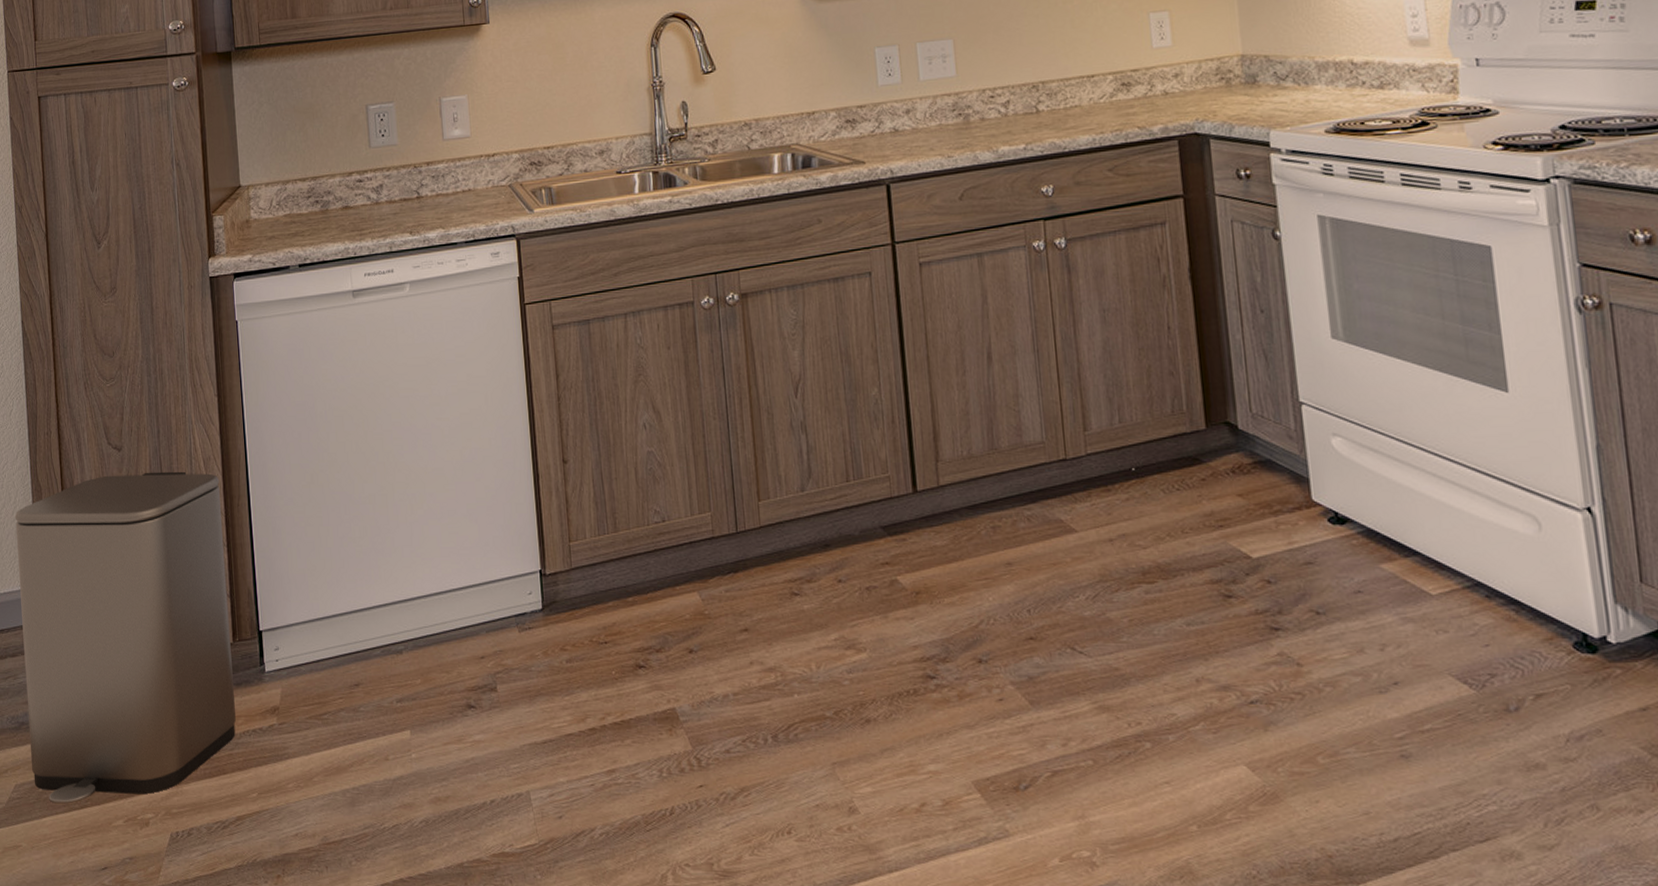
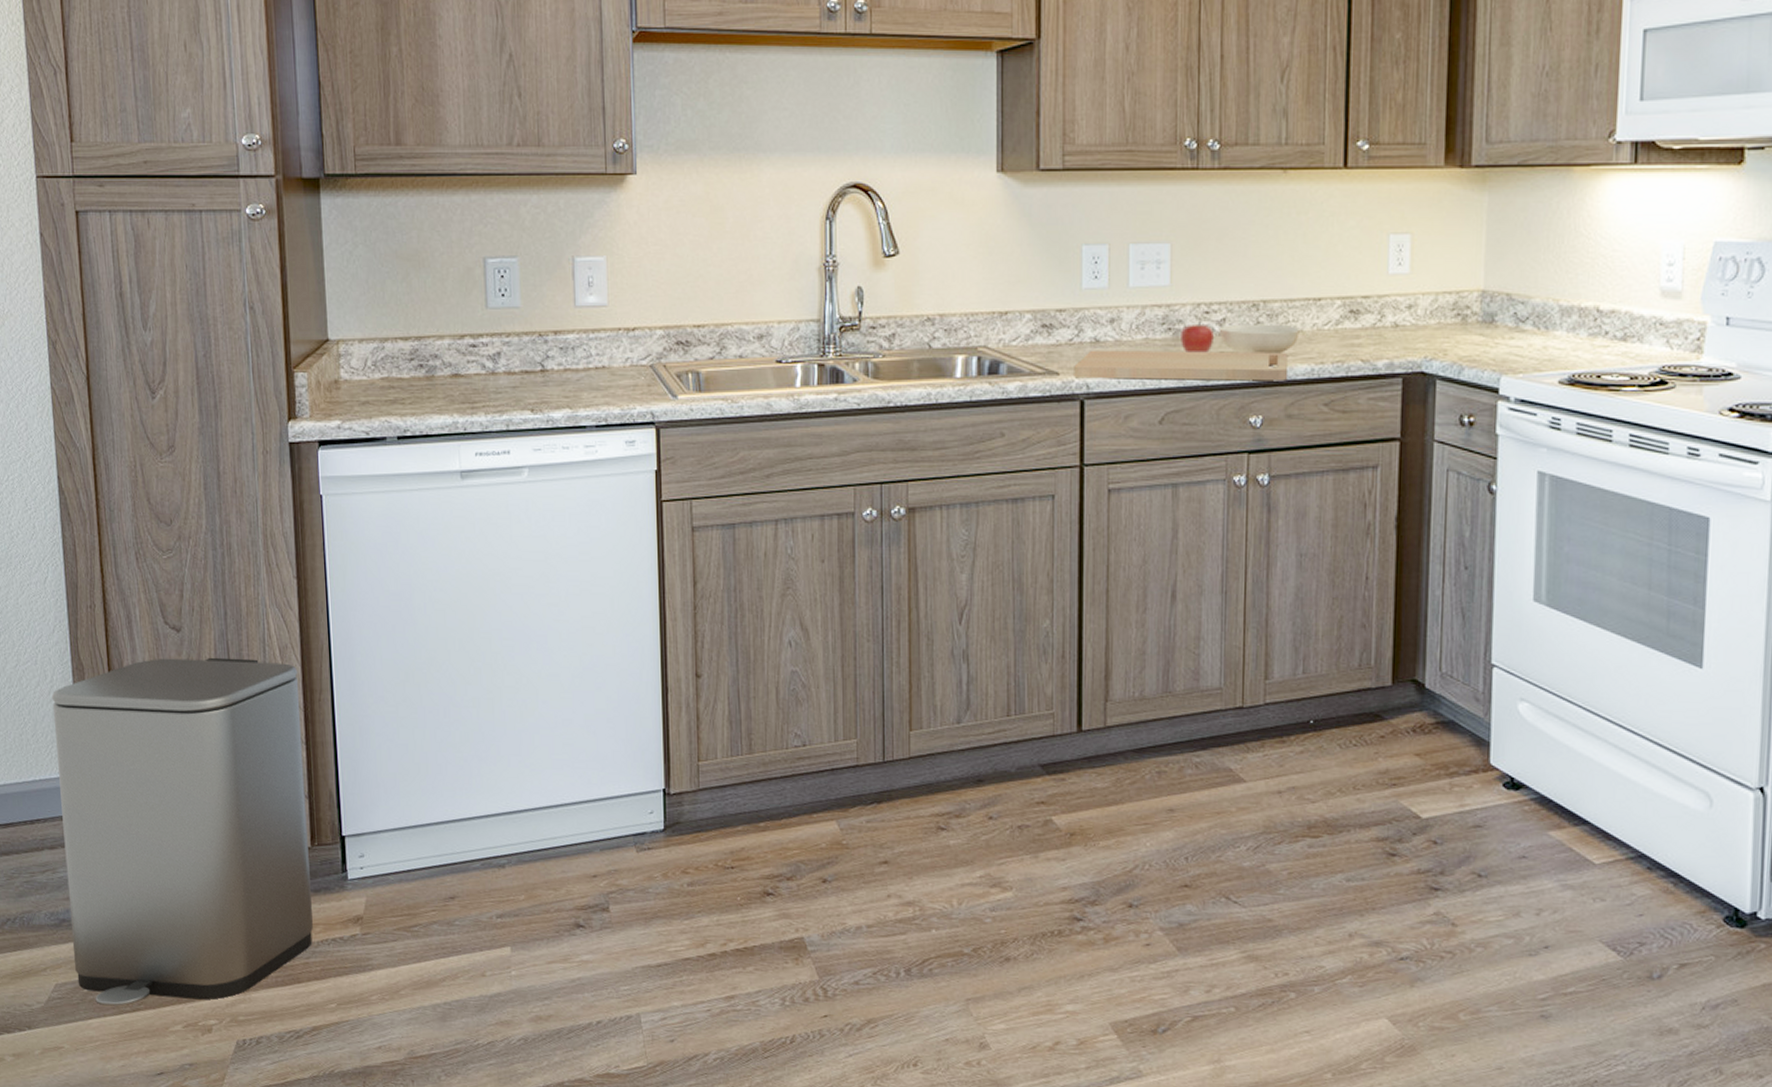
cutting board: none [878,126,1071,166] -> present [1074,350,1287,382]
fruit: none [969,105,1001,134] -> present [1179,322,1214,353]
bowl: none [1004,101,1079,131] -> present [1218,324,1301,354]

